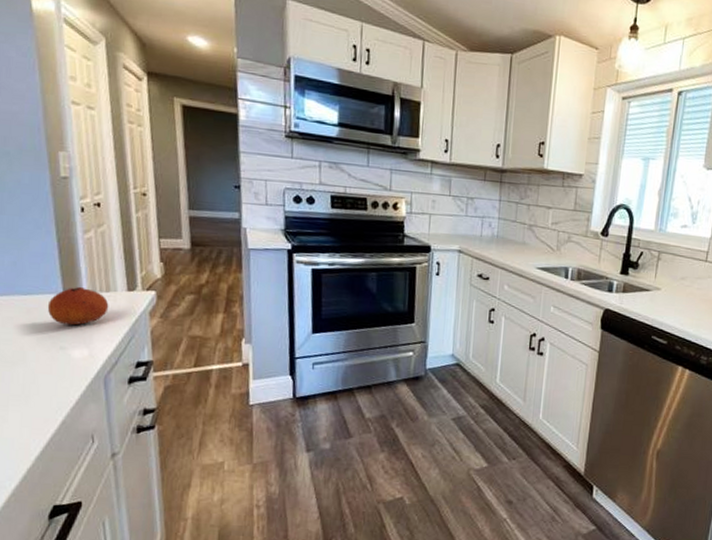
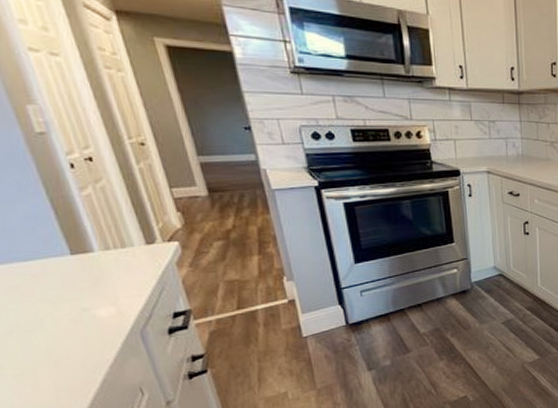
fruit: present [47,286,109,326] -> none [55,245,129,286]

